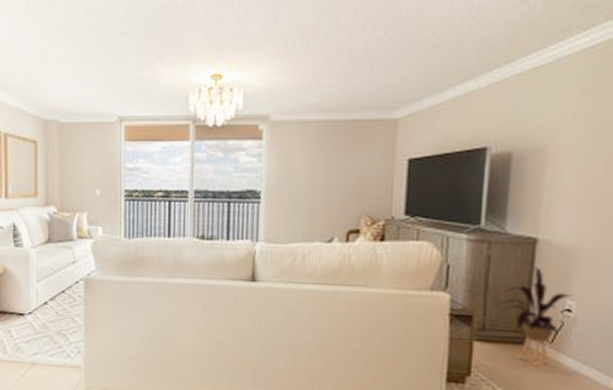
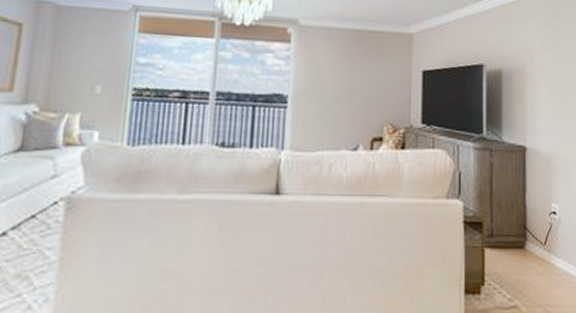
house plant: present [498,267,573,367] -> none [501,173,556,270]

